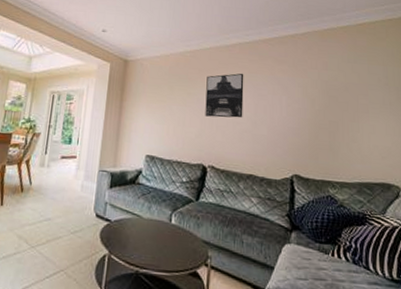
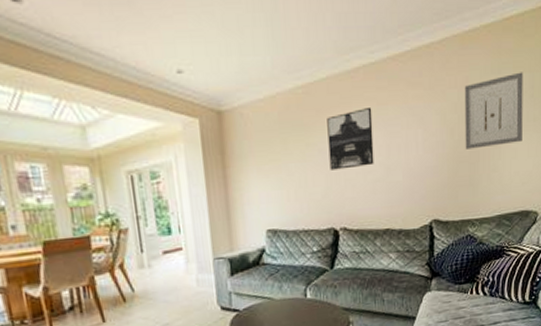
wall art: none [324,64,380,121] -> present [464,72,523,149]

